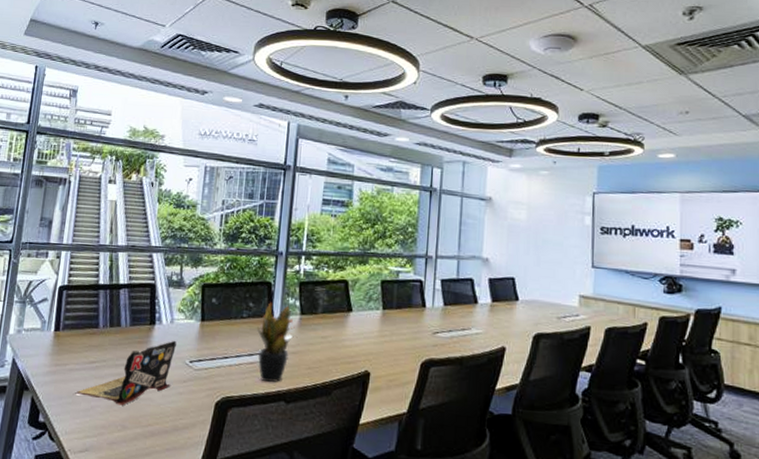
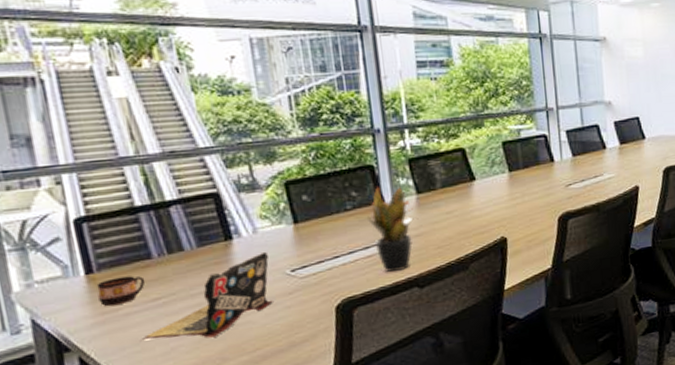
cup: none [57,338,90,361] -> present [96,276,146,307]

